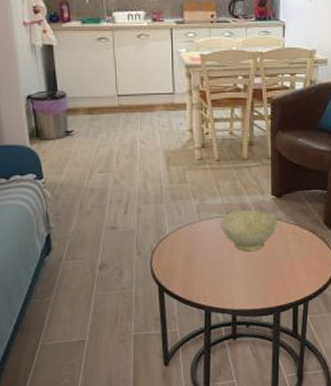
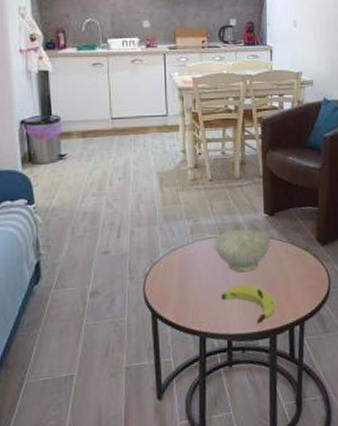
banana: none [226,263,281,302] -> present [221,284,276,324]

